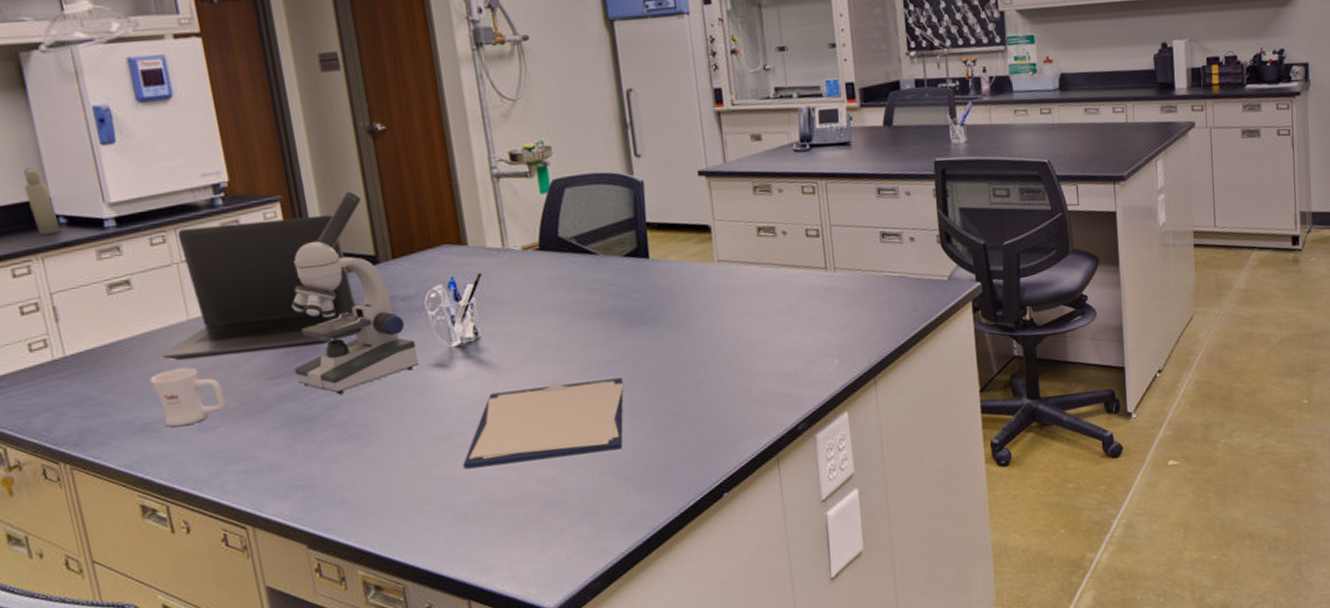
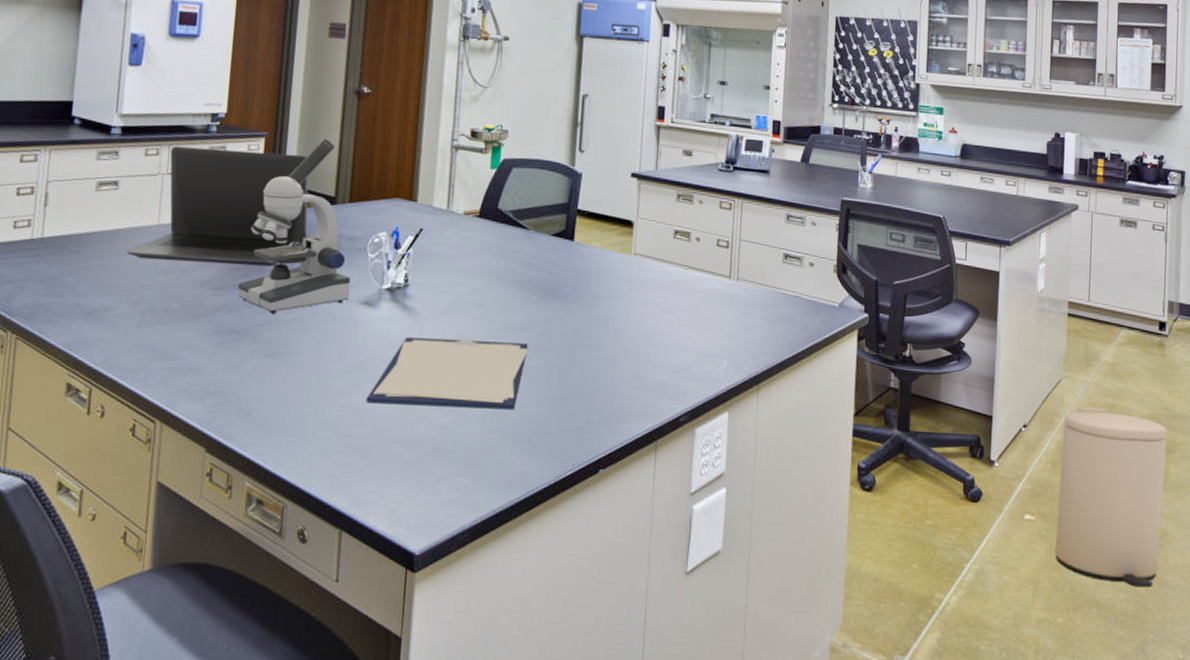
bottle: present [23,167,62,236] -> none [53,73,74,133]
mug: present [149,367,227,427] -> none [109,265,171,318]
pedal bin: none [1199,338,1309,513] -> present [1055,407,1168,588]

